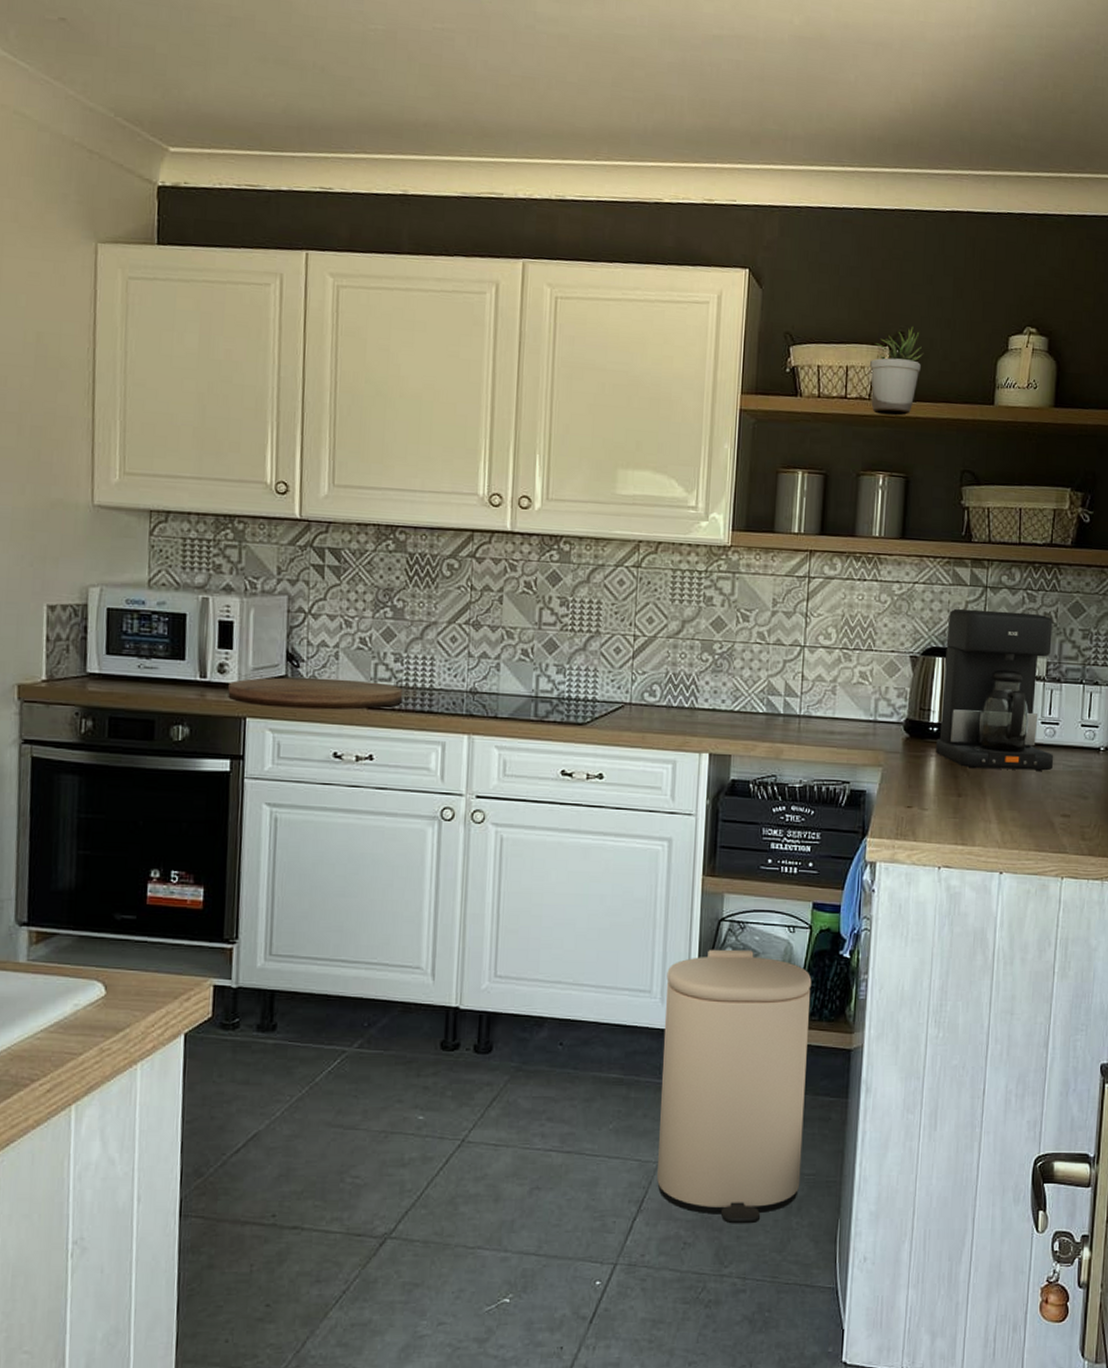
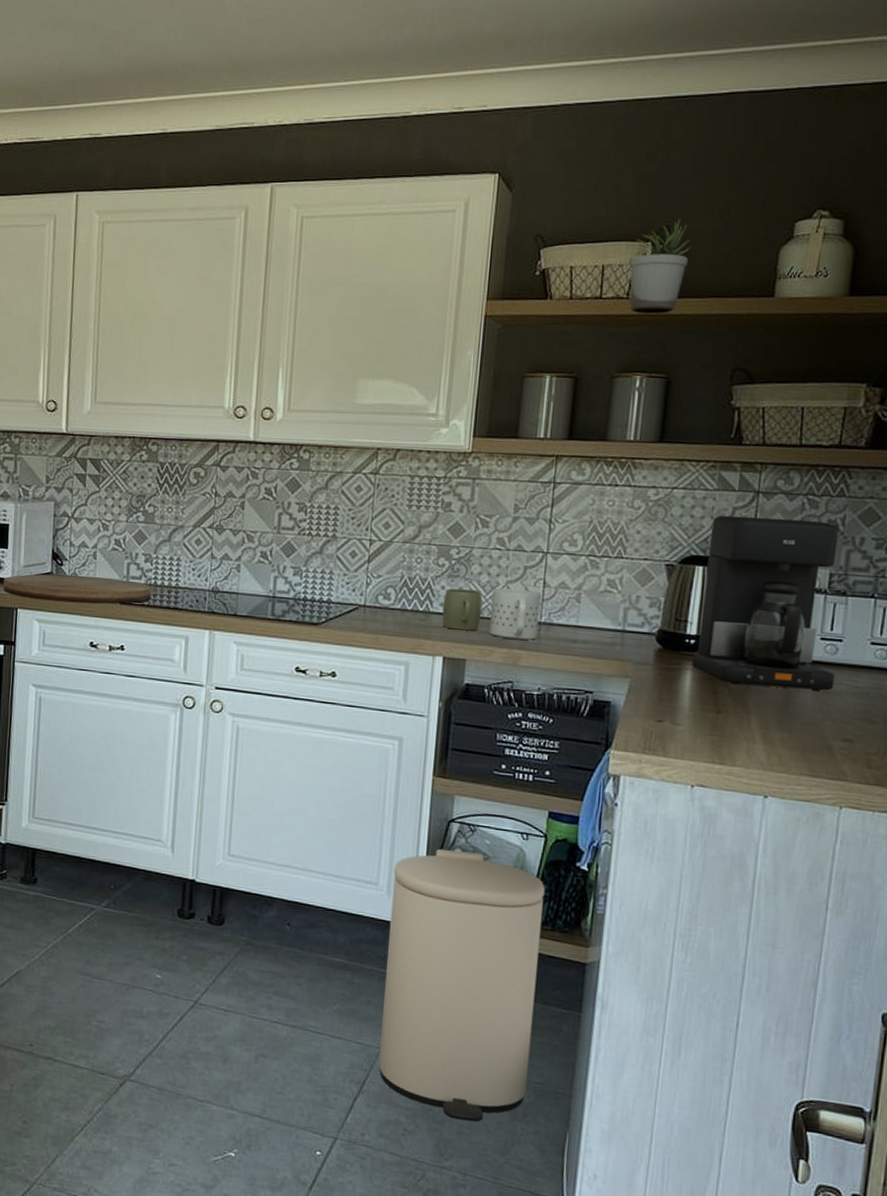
mug: none [707,683,746,726] -> present [442,588,483,631]
mug: none [752,682,801,733] -> present [489,588,543,640]

